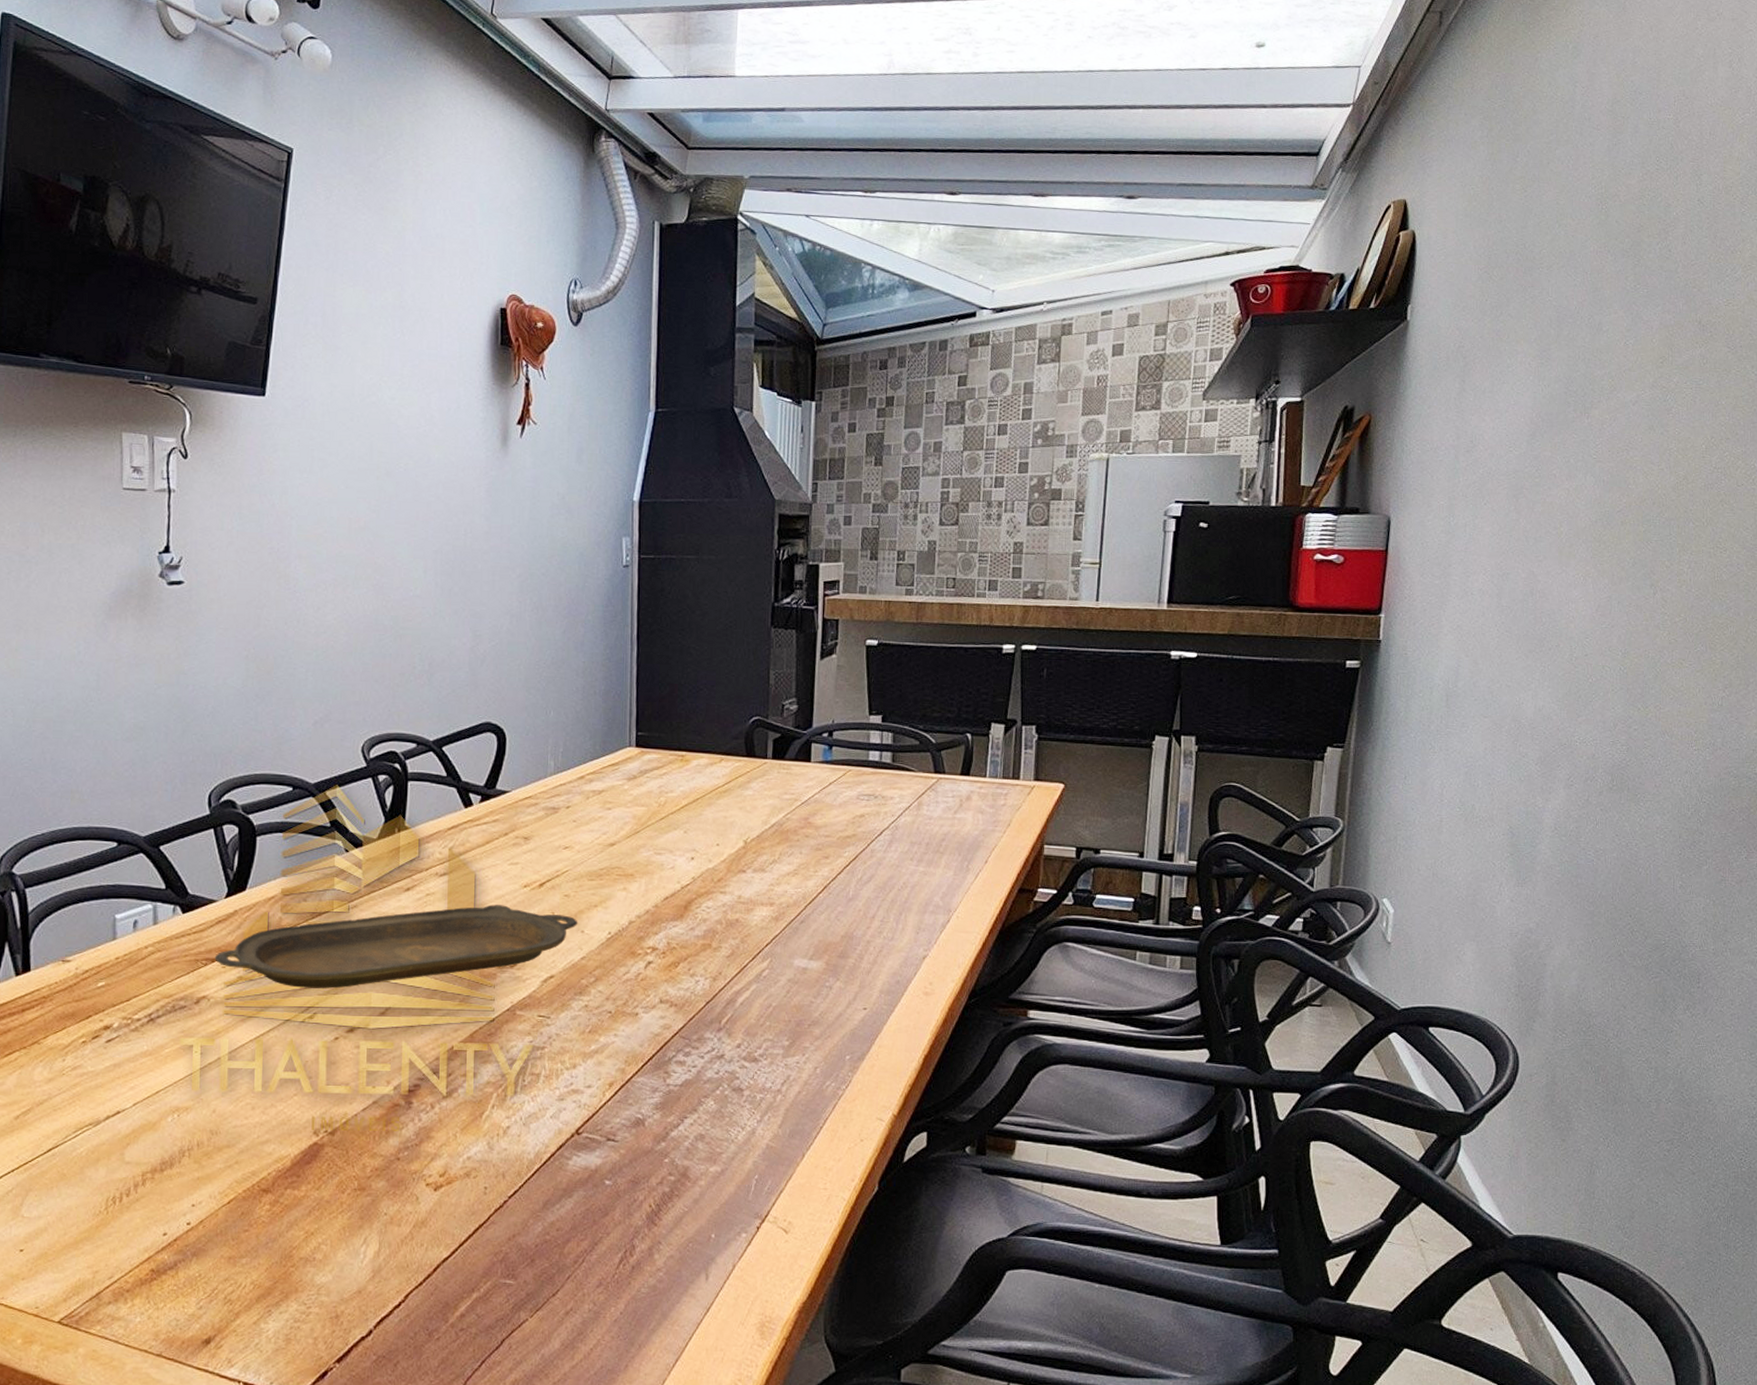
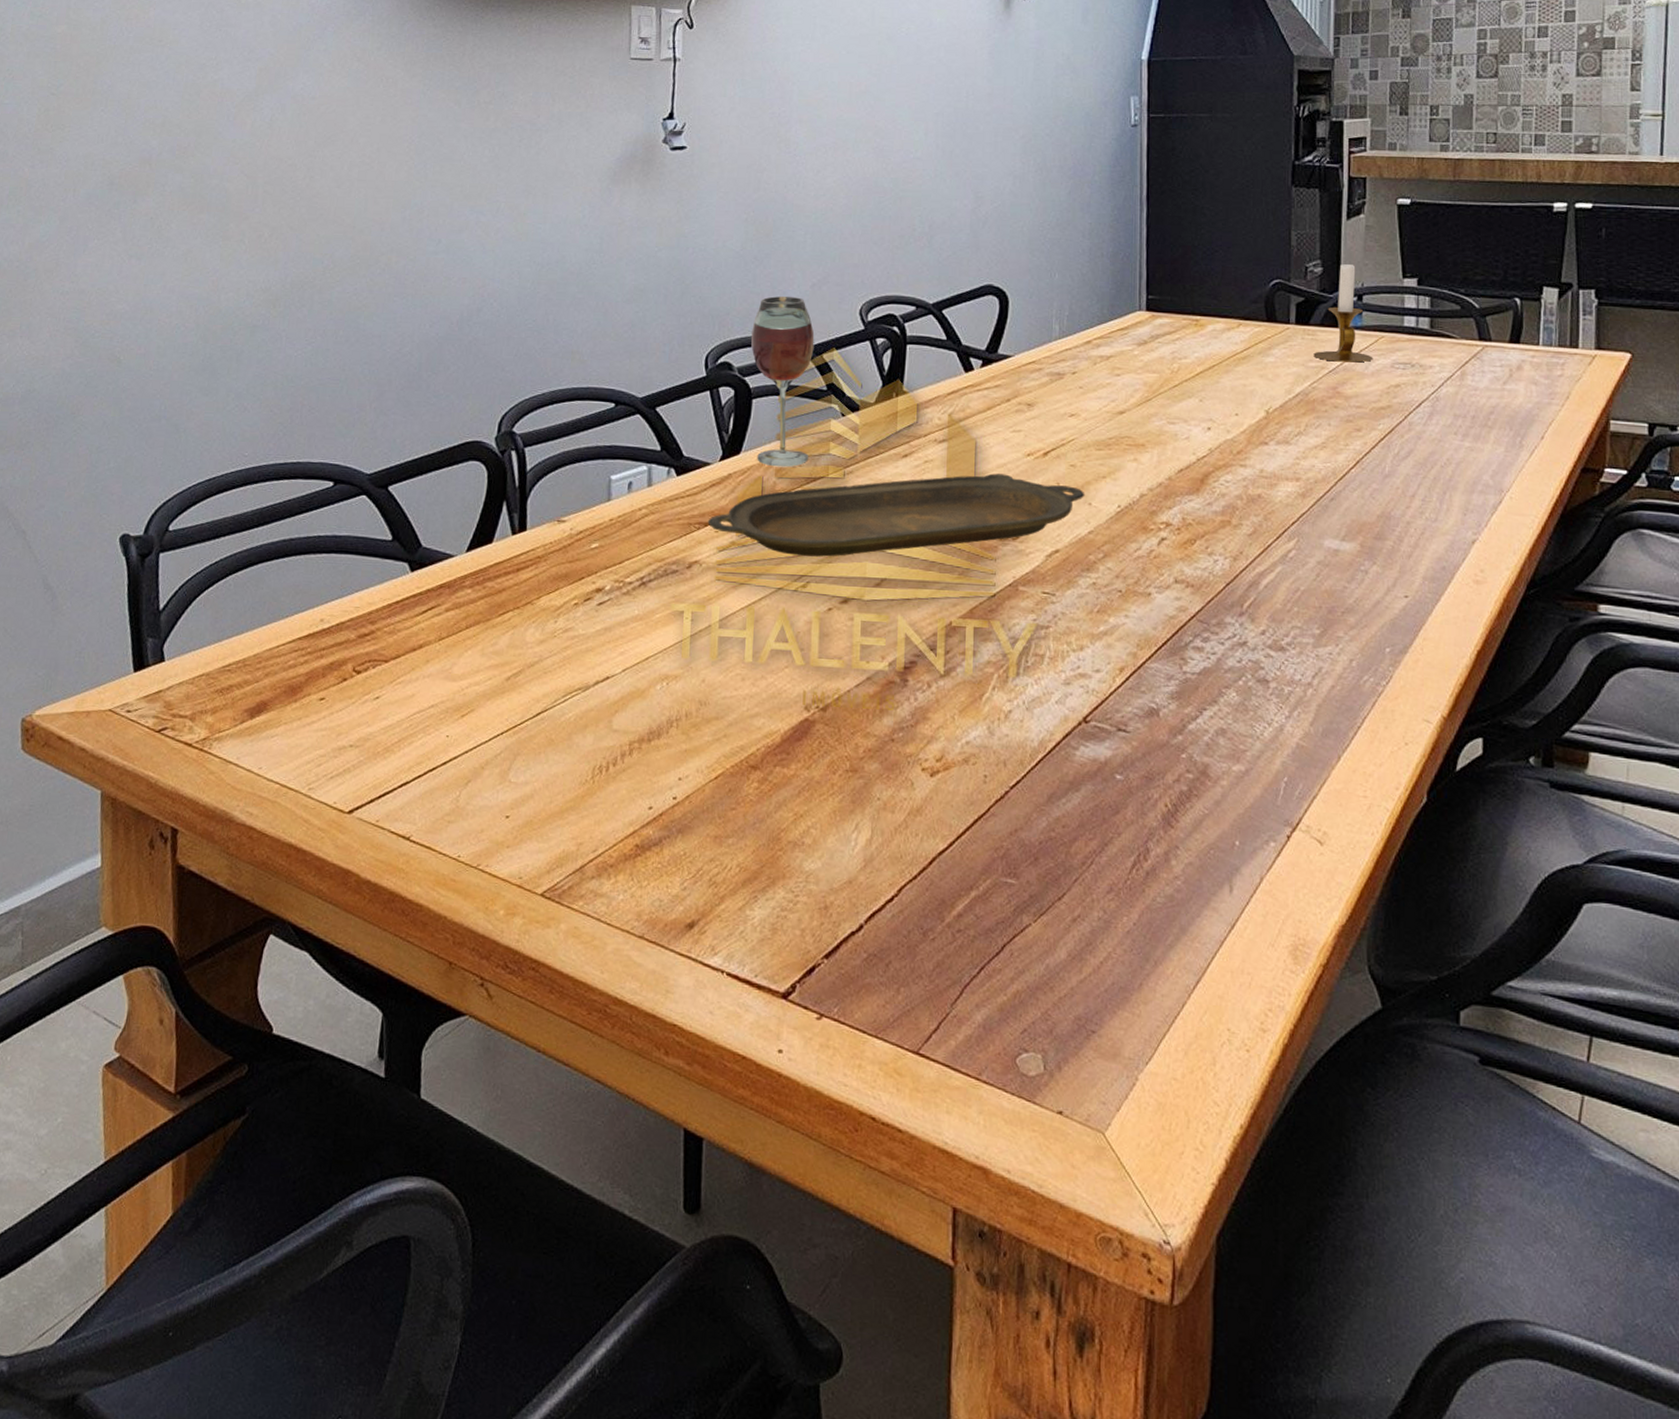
wineglass: none [254,734,318,903] -> present [751,296,815,468]
candlestick: none [788,701,841,795] -> present [1313,263,1373,363]

